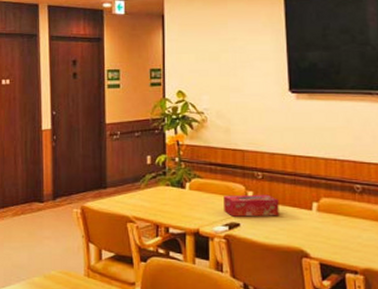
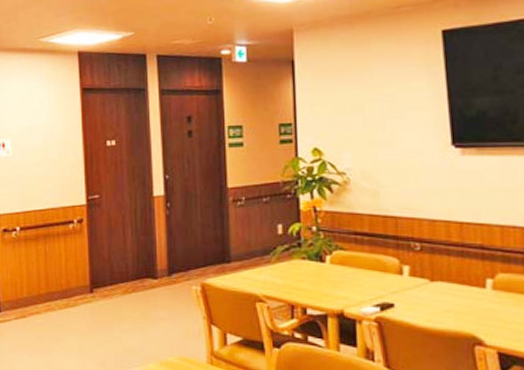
tissue box: present [223,194,279,217] -> none [373,269,444,296]

